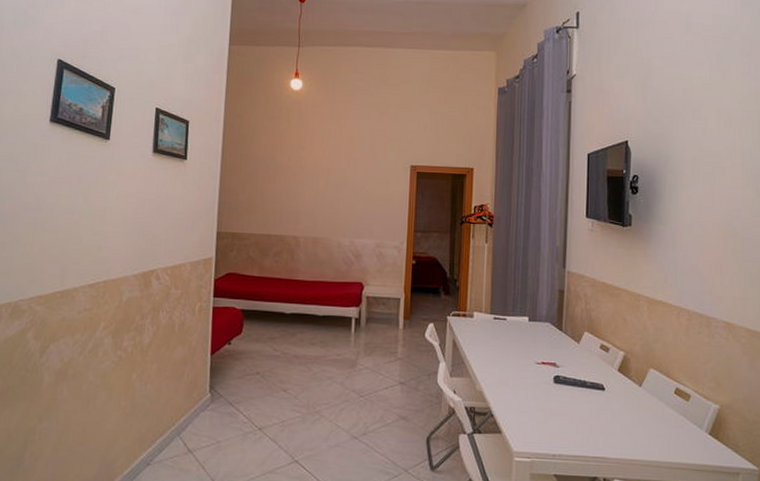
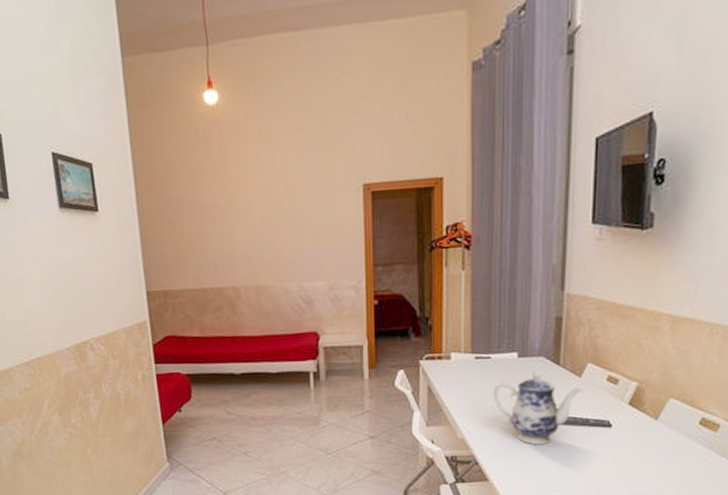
teapot: none [507,333,581,403] -> present [493,370,583,445]

